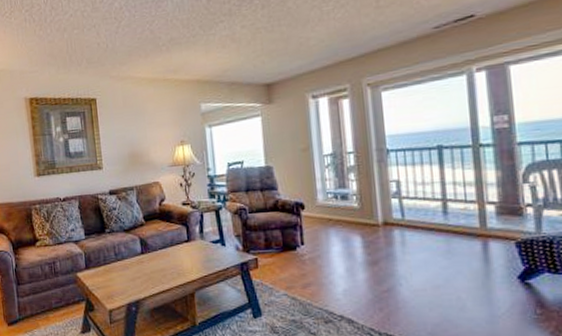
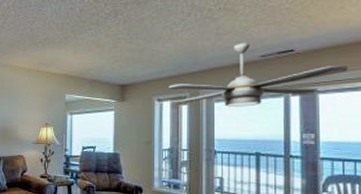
ceiling fan: none [323,13,544,97] -> present [168,43,348,107]

